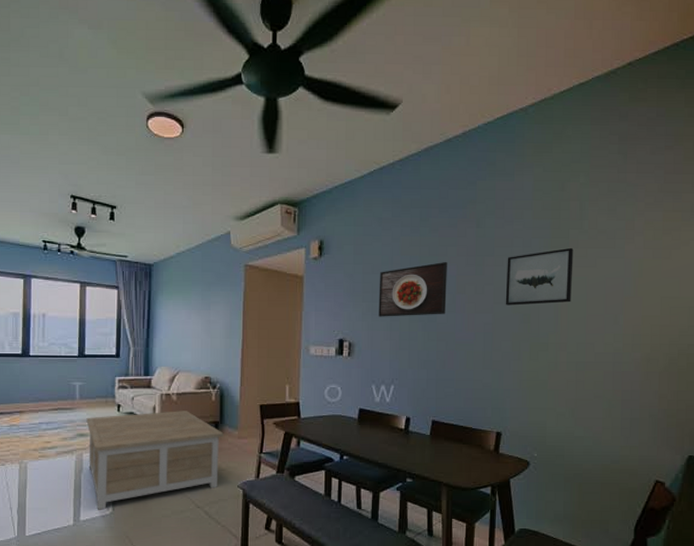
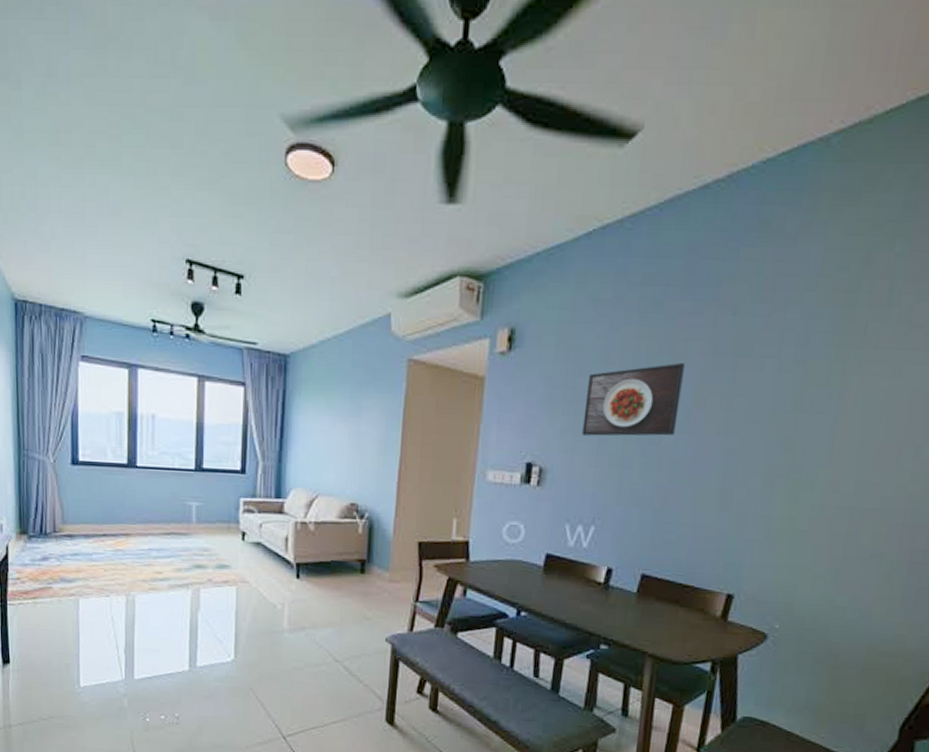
coffee table: present [86,411,224,510] -> none [204,543,371,656]
wall art: present [505,247,574,306] -> none [760,347,871,427]

